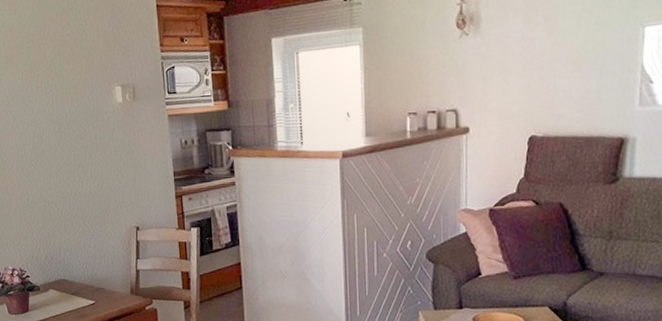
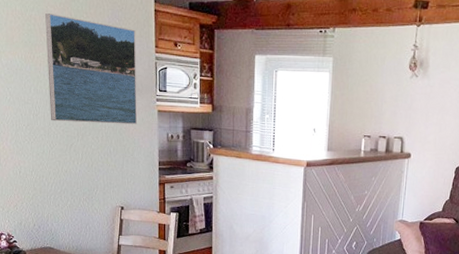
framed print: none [43,26,147,142] -> present [45,13,138,125]

